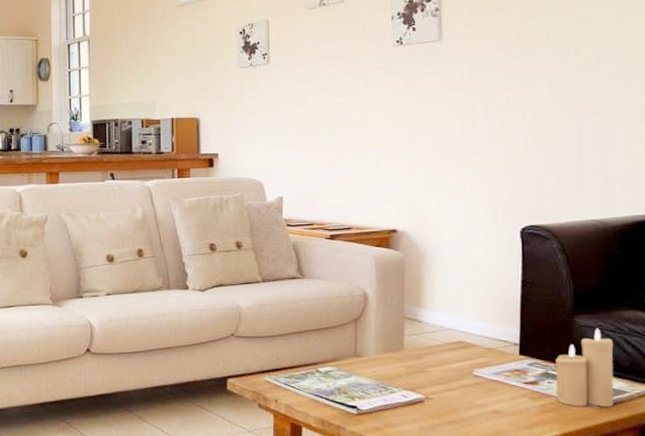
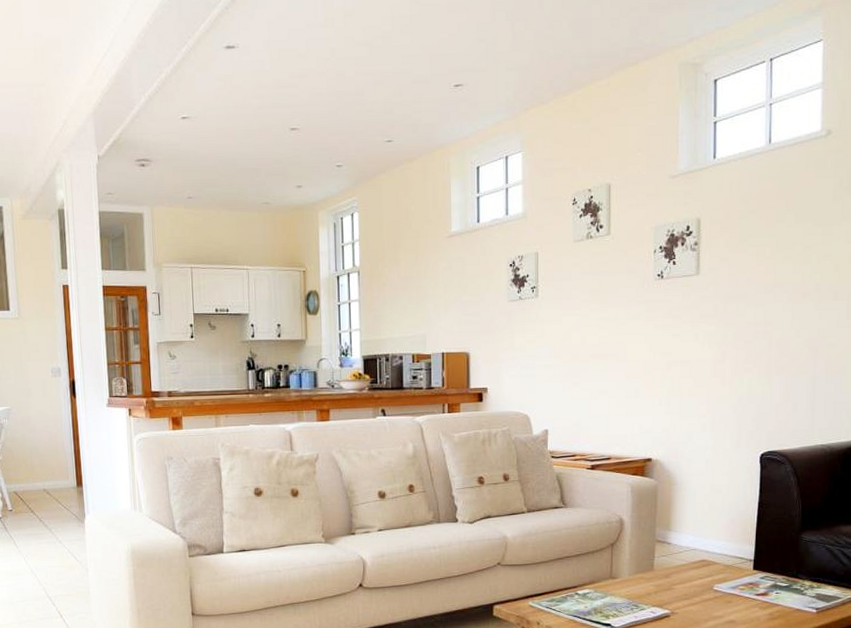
candle: present [555,328,614,407] -> none [782,543,833,613]

